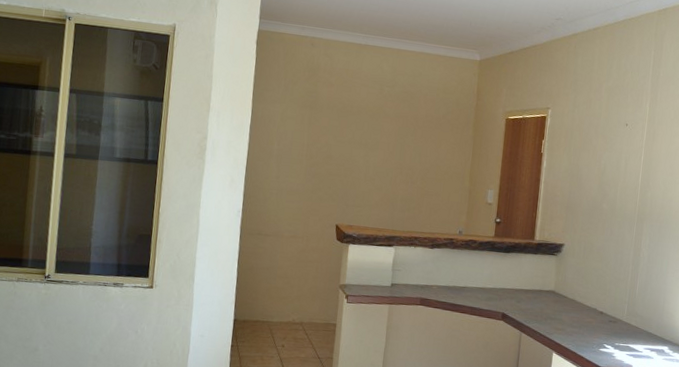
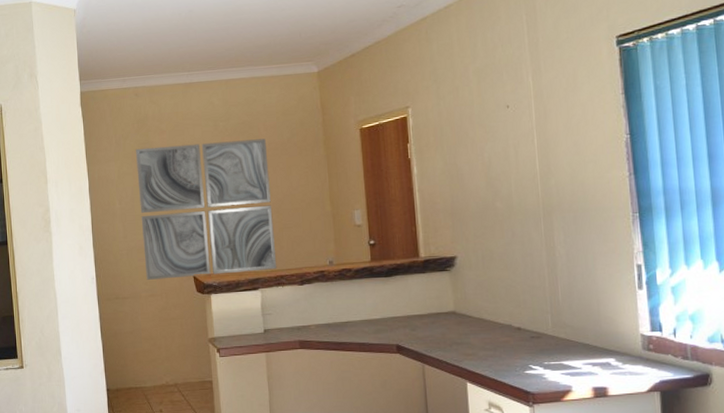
wall art: none [291,95,424,231] -> present [136,138,277,280]

